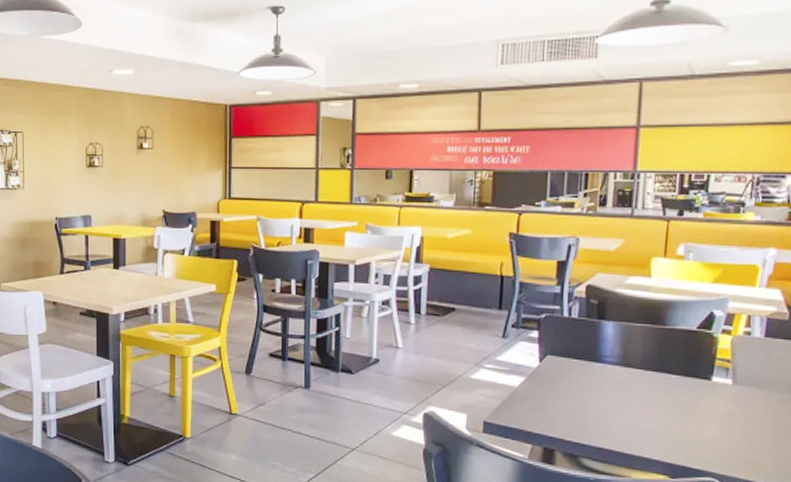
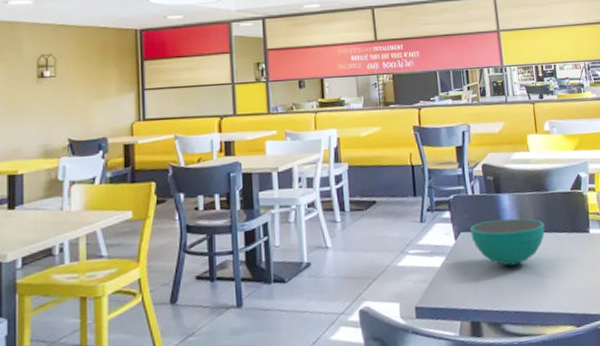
bowl: none [559,348,653,400] -> present [470,218,545,266]

